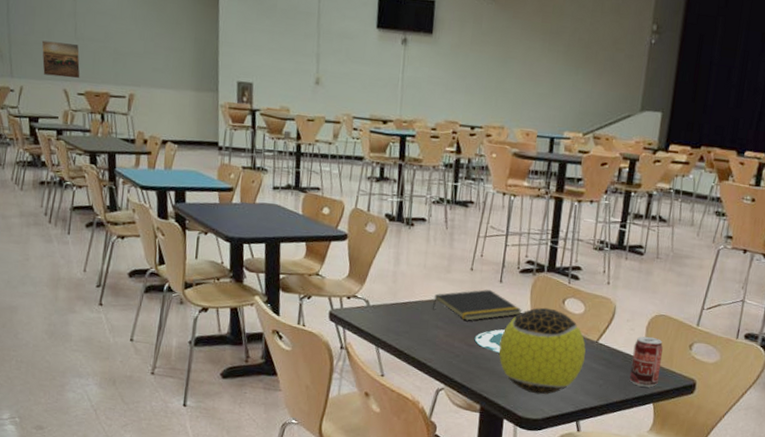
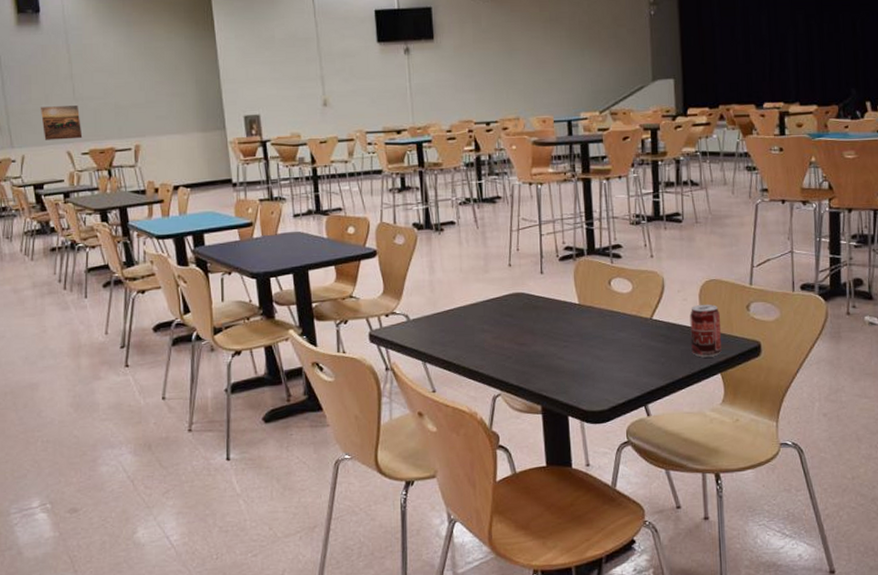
notepad: present [433,289,523,321] -> none [475,282,569,319]
plate: present [474,329,505,353] -> none [524,322,554,347]
decorative ball: present [498,307,586,395] -> none [551,292,642,384]

